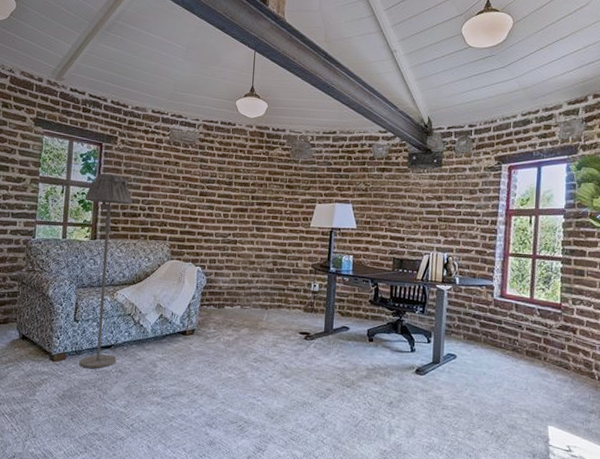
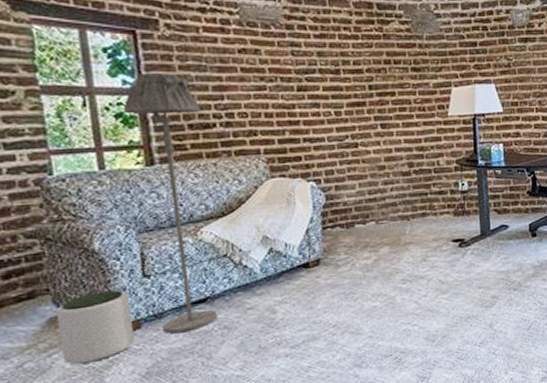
plant pot: none [14,327,63,379] -> present [55,290,134,365]

